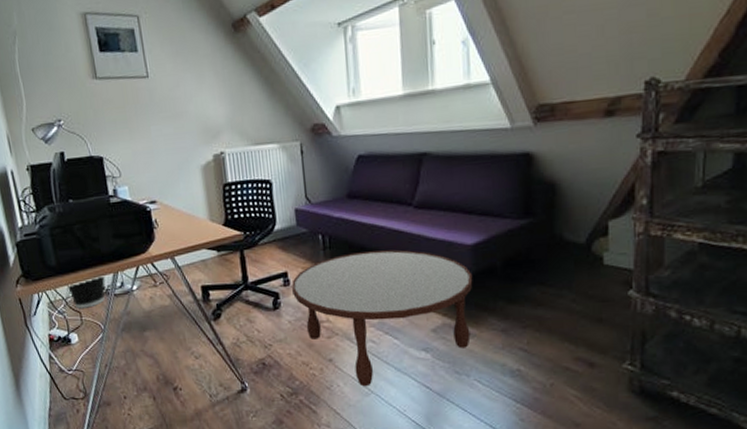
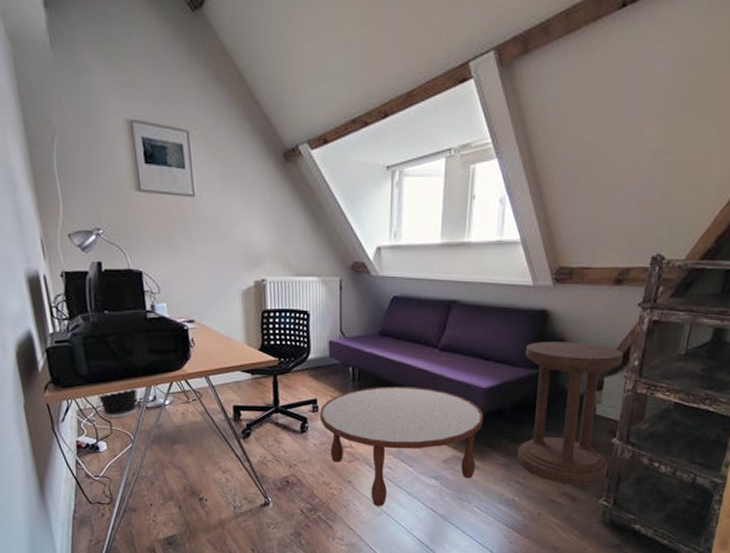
side table: none [511,184,629,348] -> present [517,341,624,485]

